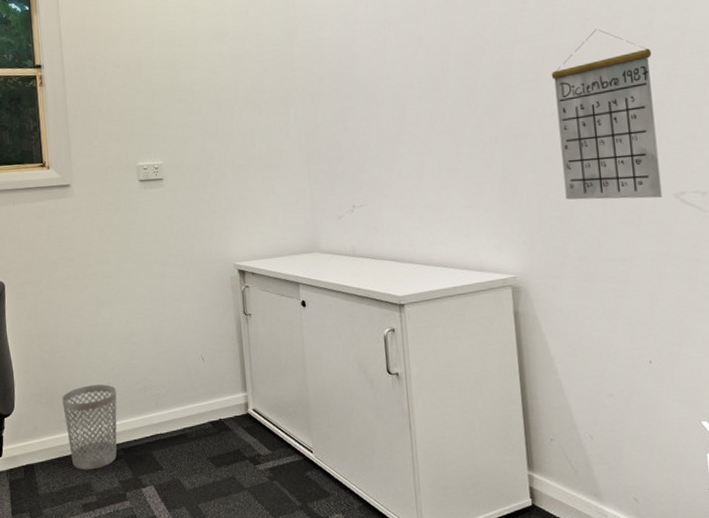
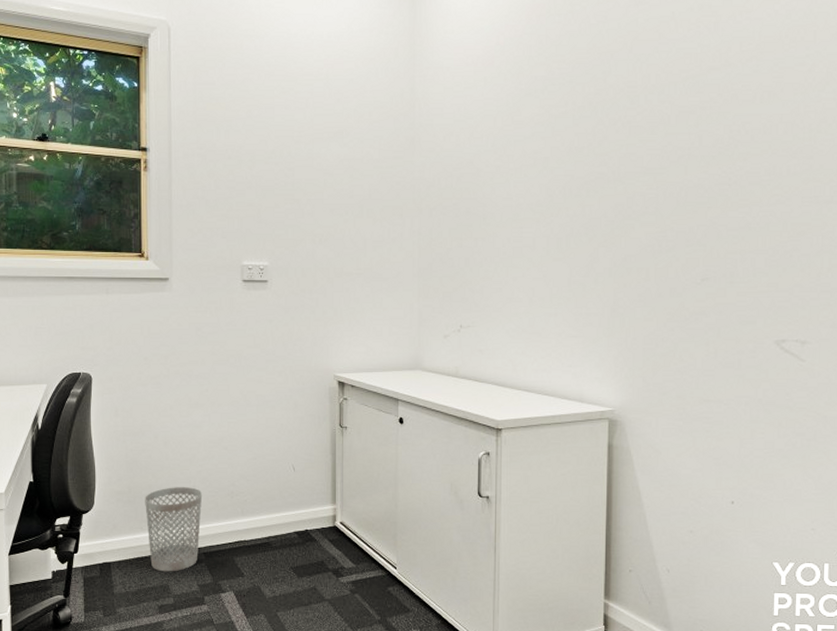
calendar: present [551,29,663,200] -> none [671,168,771,343]

